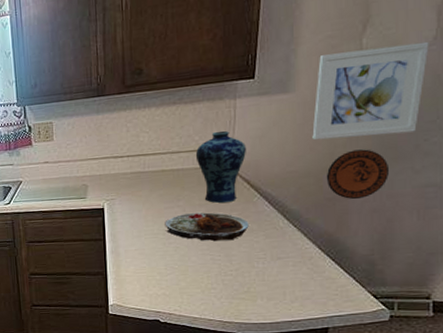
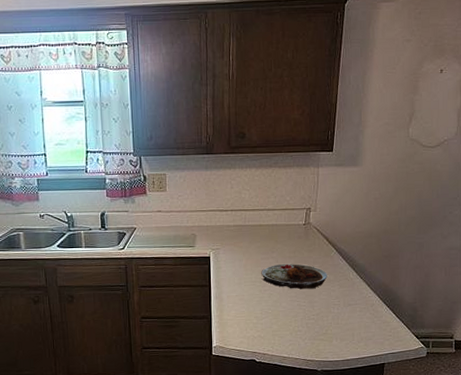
vase: present [195,130,246,203] -> none [287,193,326,256]
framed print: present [312,41,429,141] -> none [374,136,453,207]
decorative plate: present [326,149,389,200] -> none [383,217,426,258]

